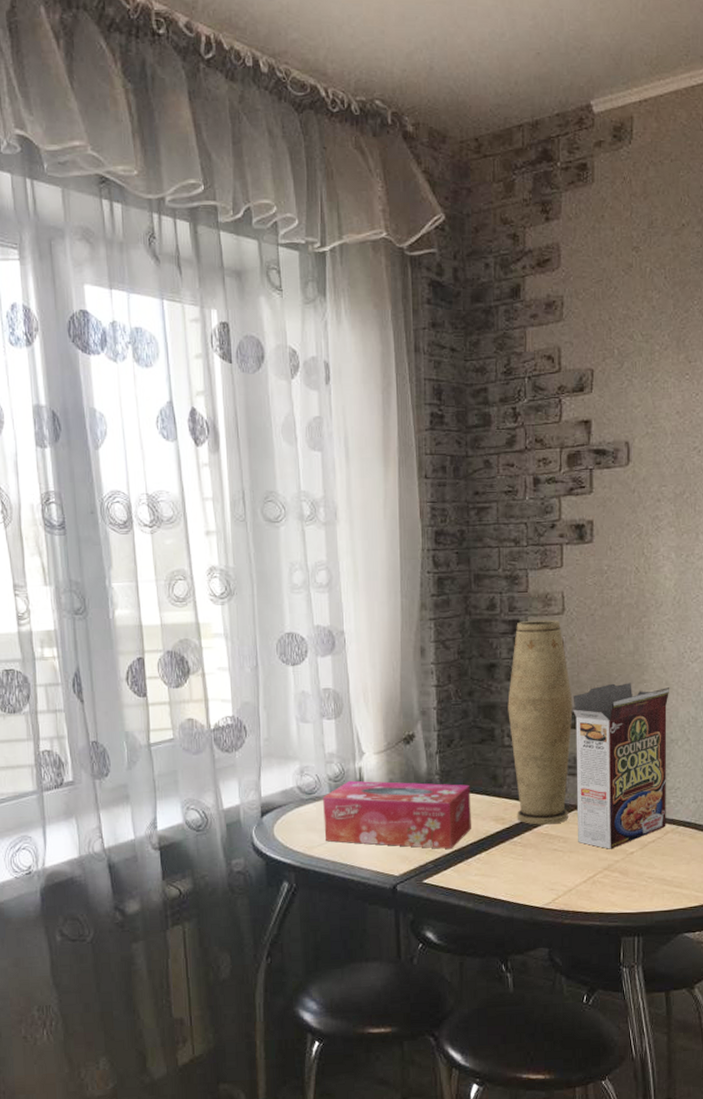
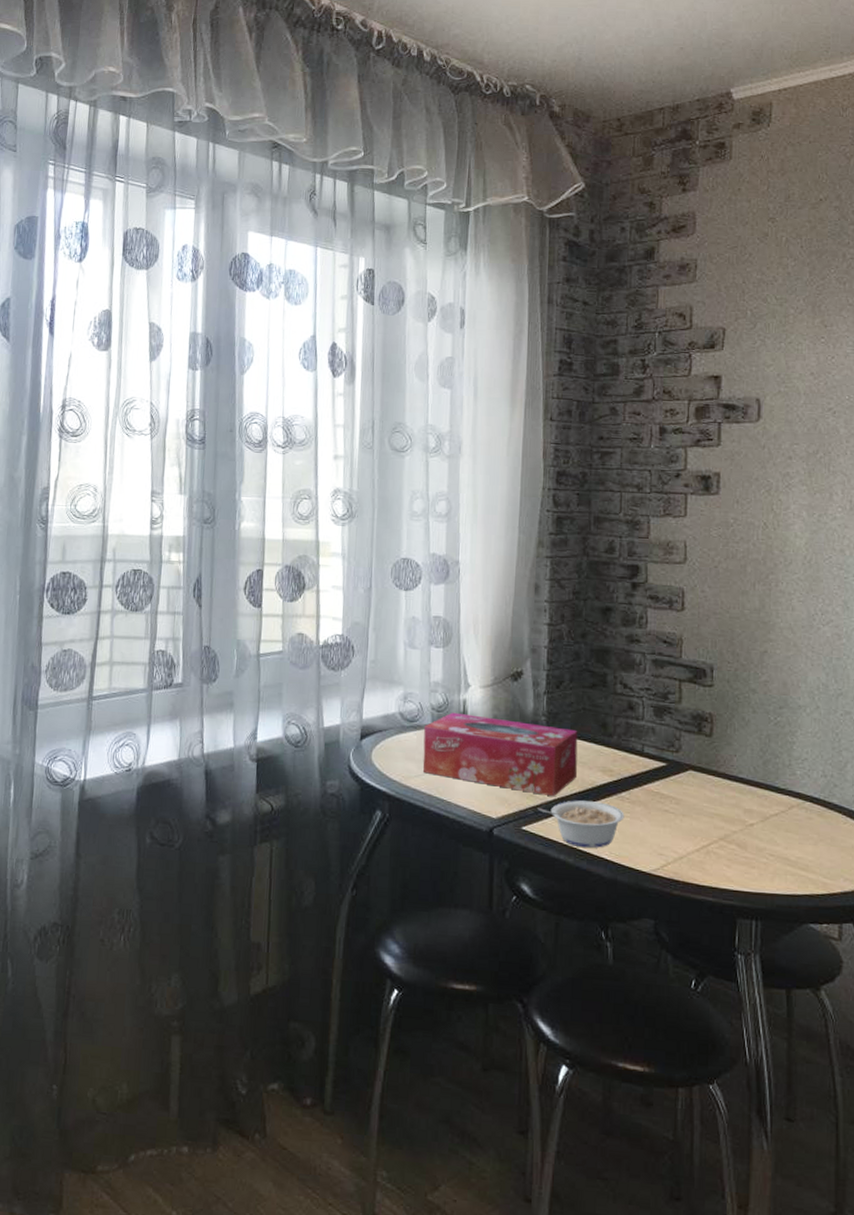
legume: none [437,849,518,893] -> present [538,800,625,849]
vase: present [508,619,573,825] -> none [622,567,692,783]
cereal box: present [573,683,670,849] -> none [691,639,799,818]

